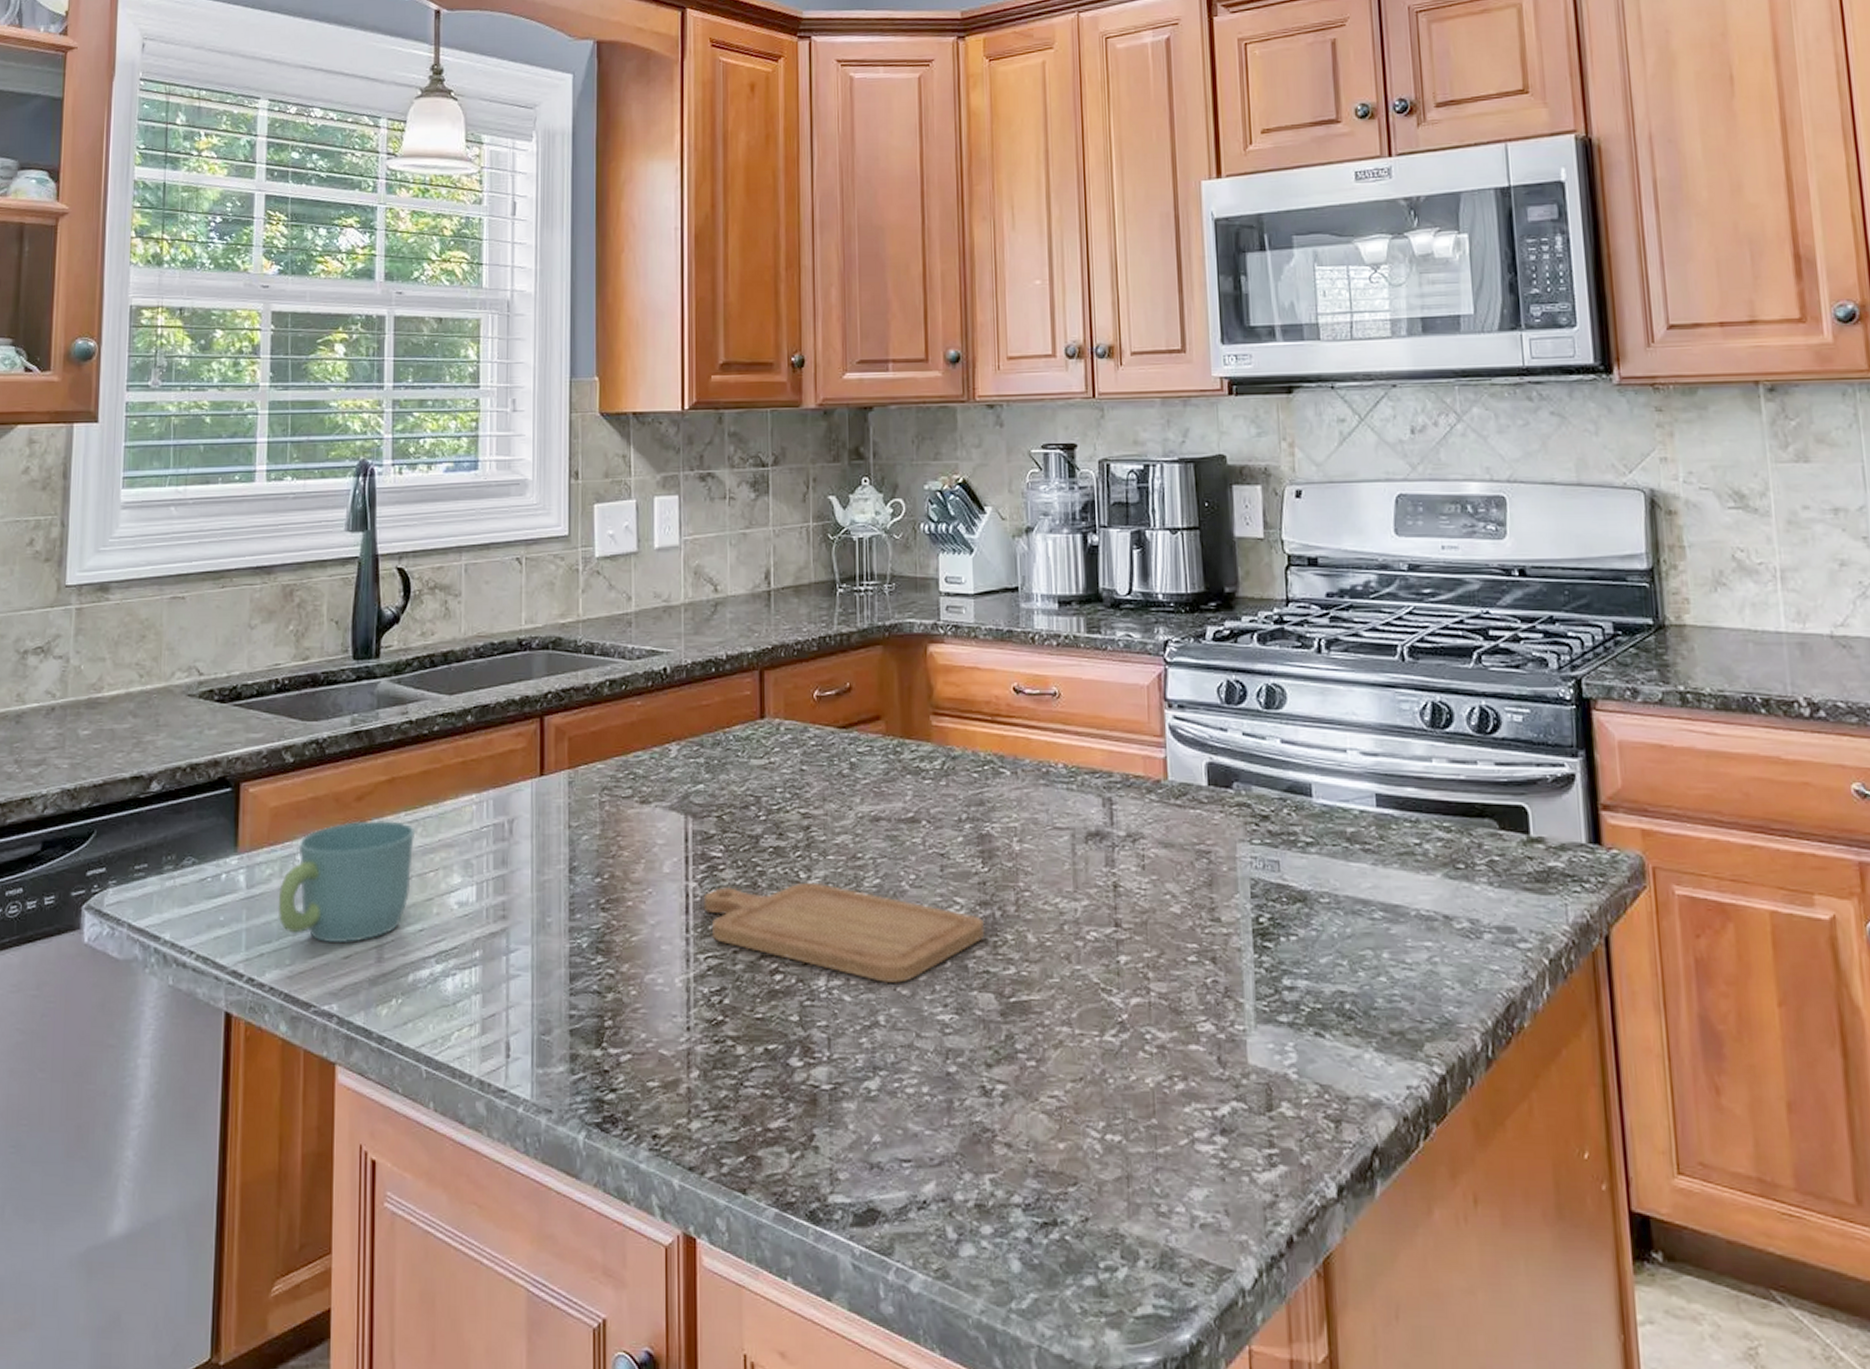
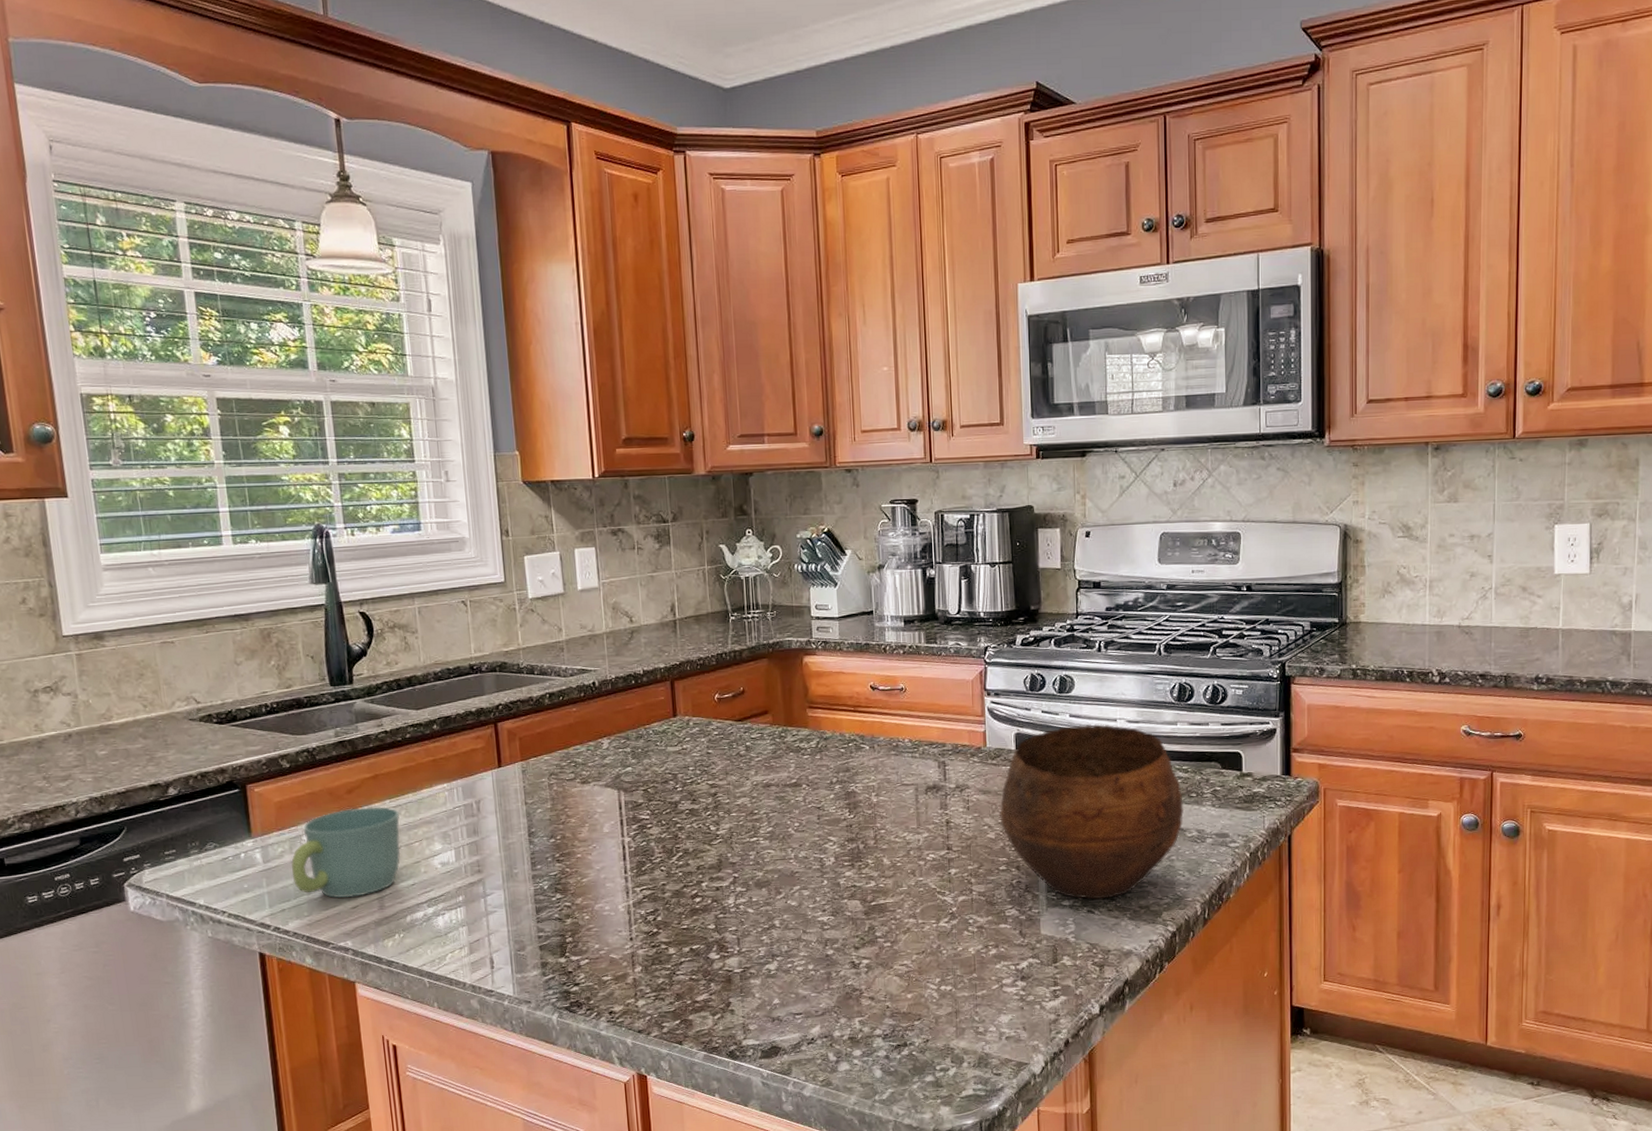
chopping board: present [703,882,984,984] -> none [636,832,851,899]
bowl: none [1187,755,1449,1017] -> present [999,724,1185,900]

